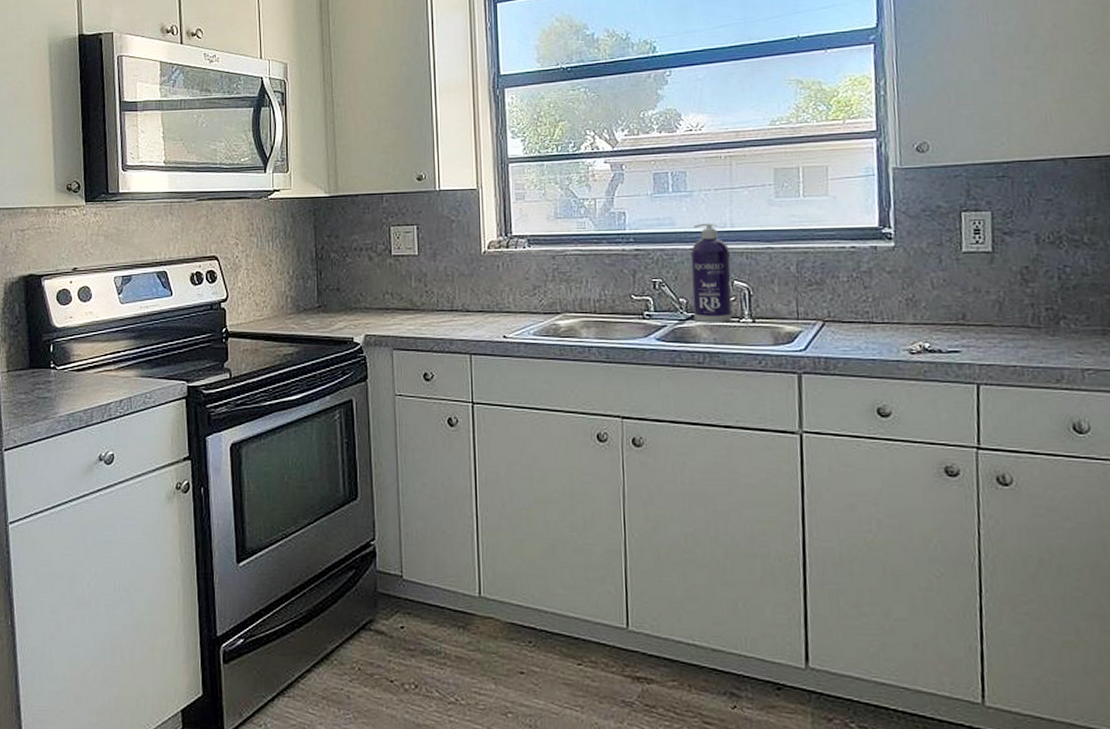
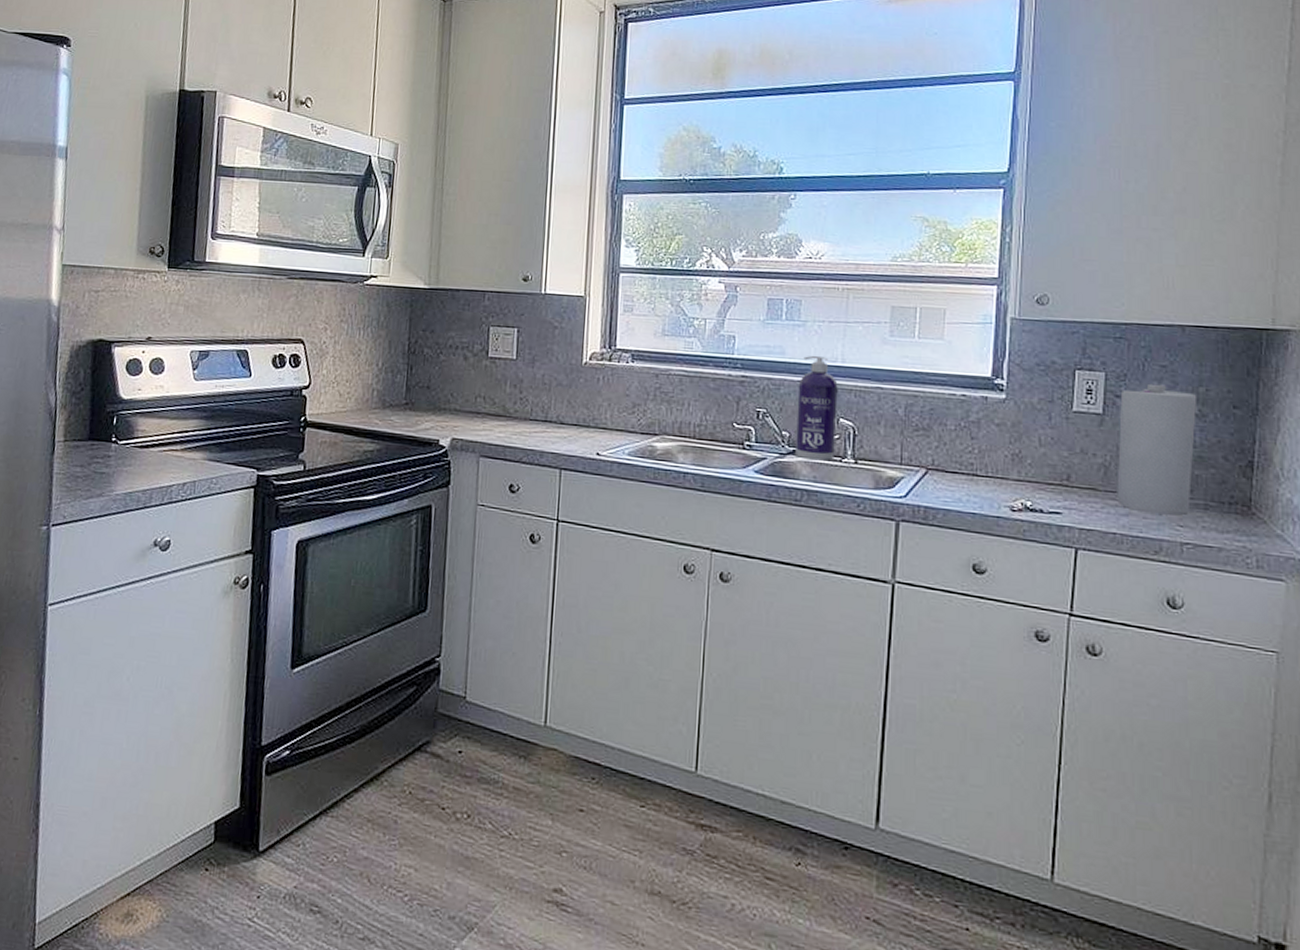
paper towel holder: none [1008,217,1088,344] -> present [1116,383,1198,516]

